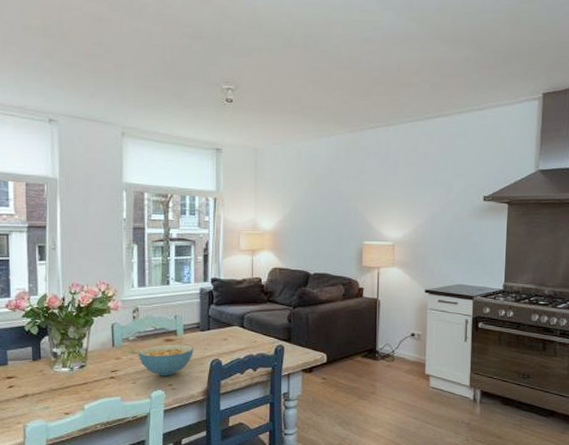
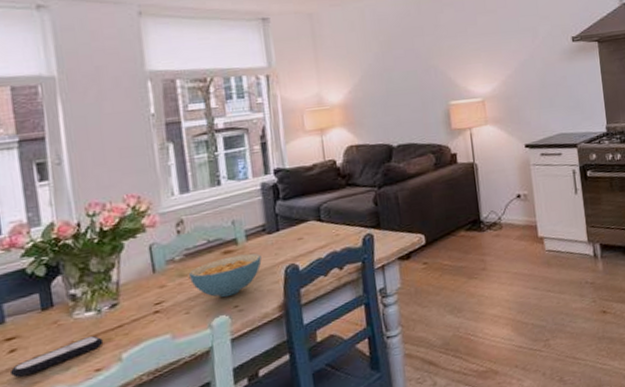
remote control: none [7,387,73,407] -> present [9,336,104,378]

